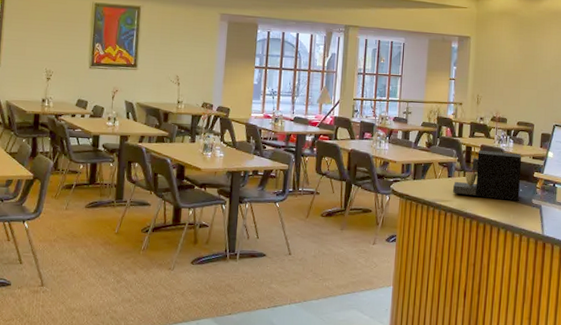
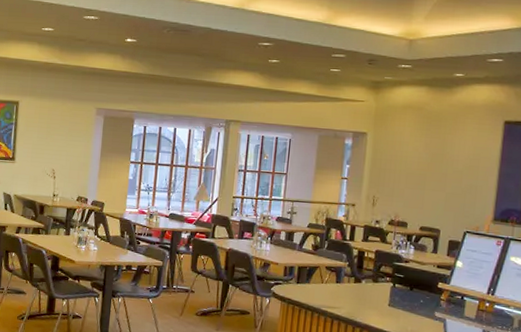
coffee maker: present [453,150,522,201] -> none [341,256,424,313]

